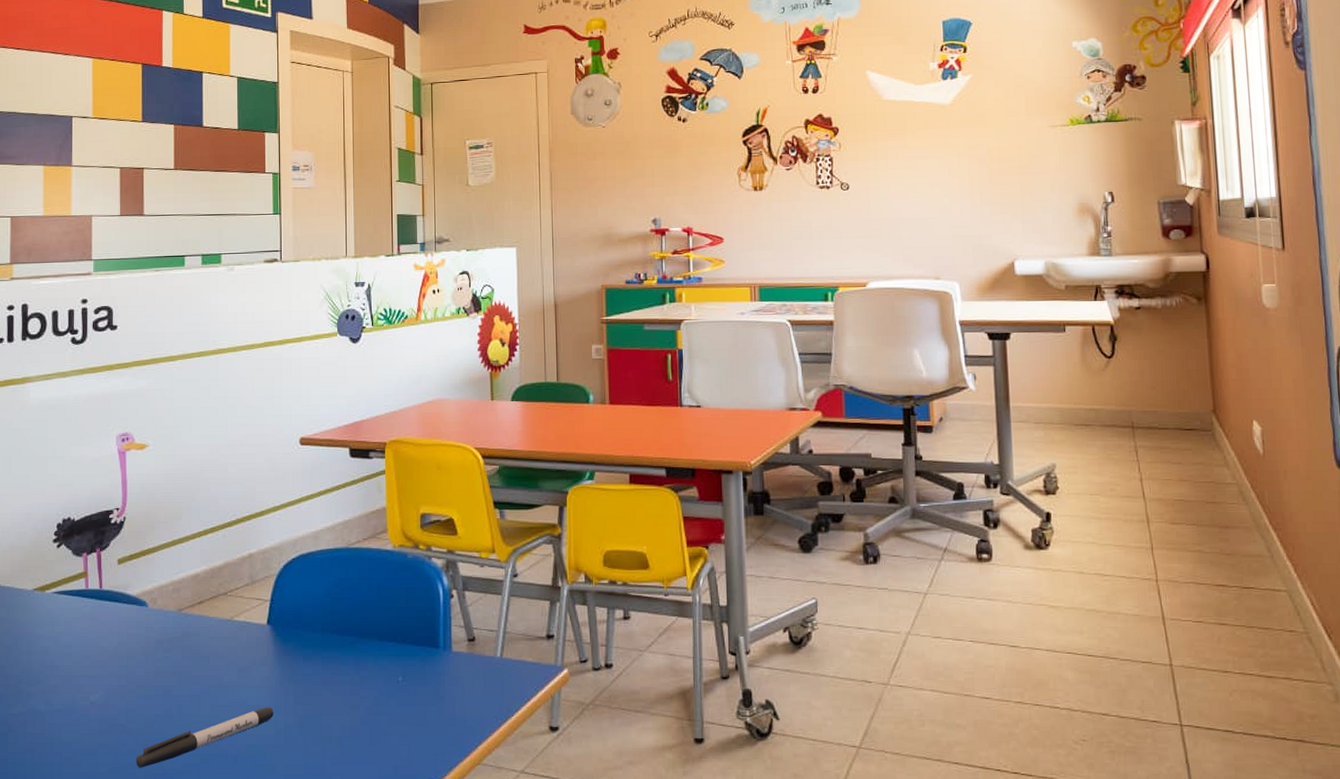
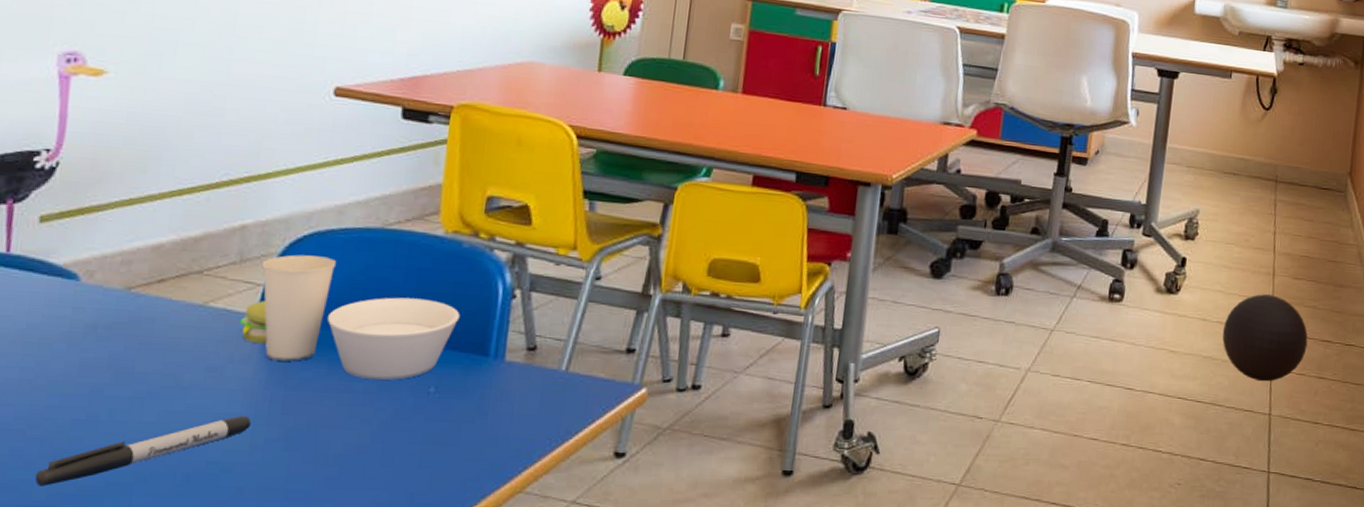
cup: none [257,574,317,661] -> present [240,254,336,362]
bowl: none [316,603,413,672] -> present [326,297,460,380]
ball: none [1102,542,1200,632] -> present [1222,294,1308,382]

